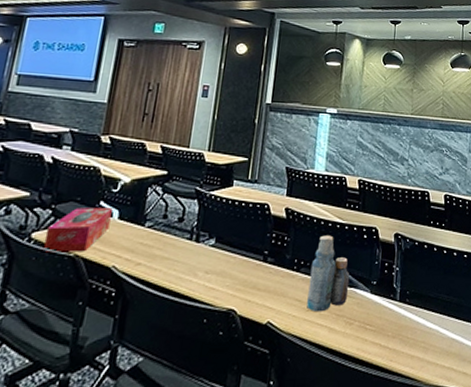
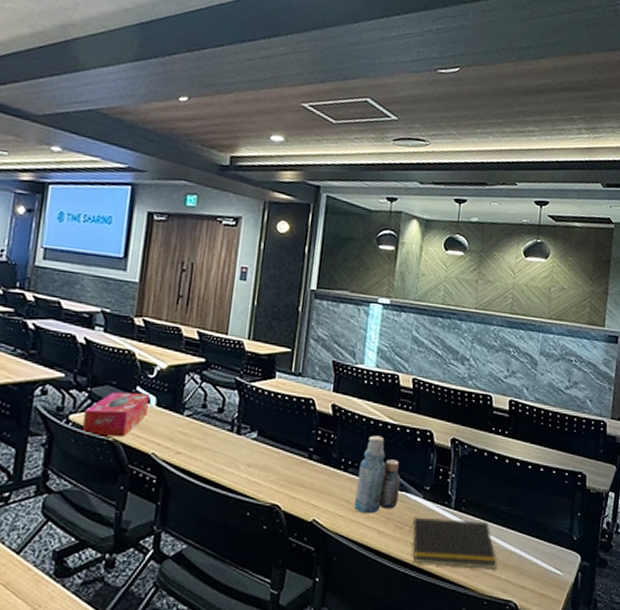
notepad: none [360,310,441,359] -> present [411,517,497,569]

